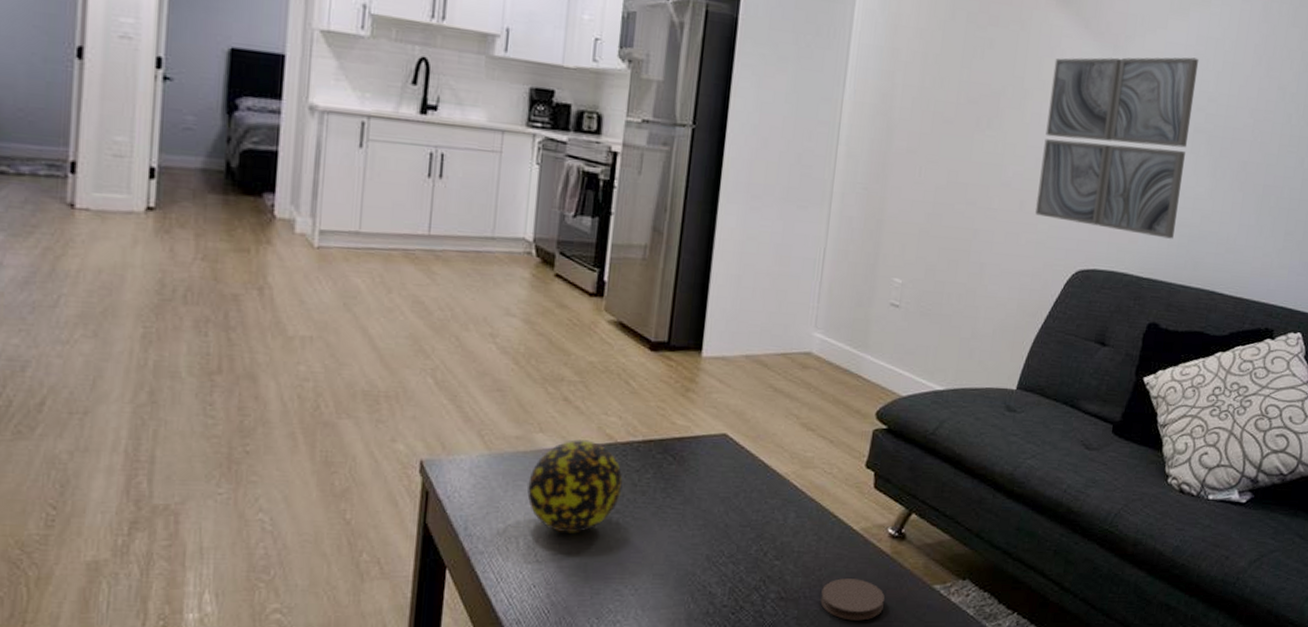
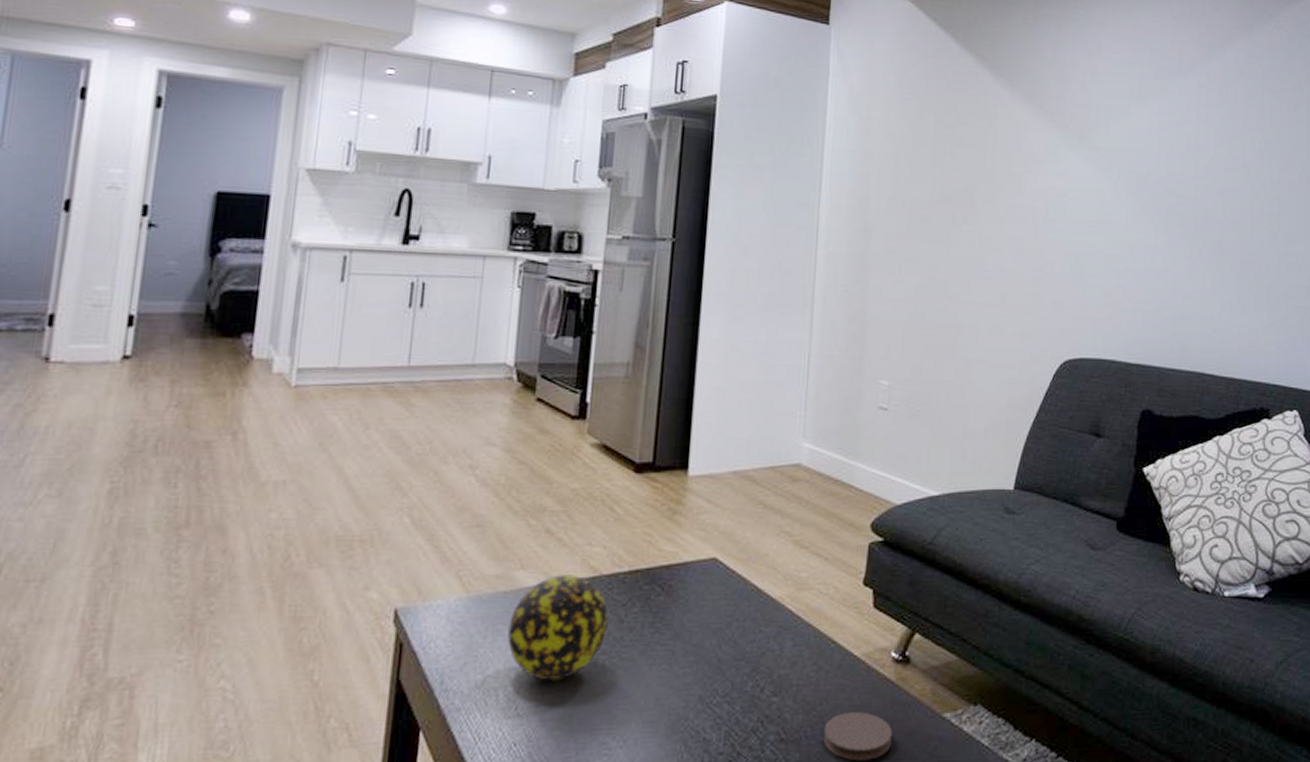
wall art: present [1035,57,1199,239] -> none [1017,142,1163,322]

